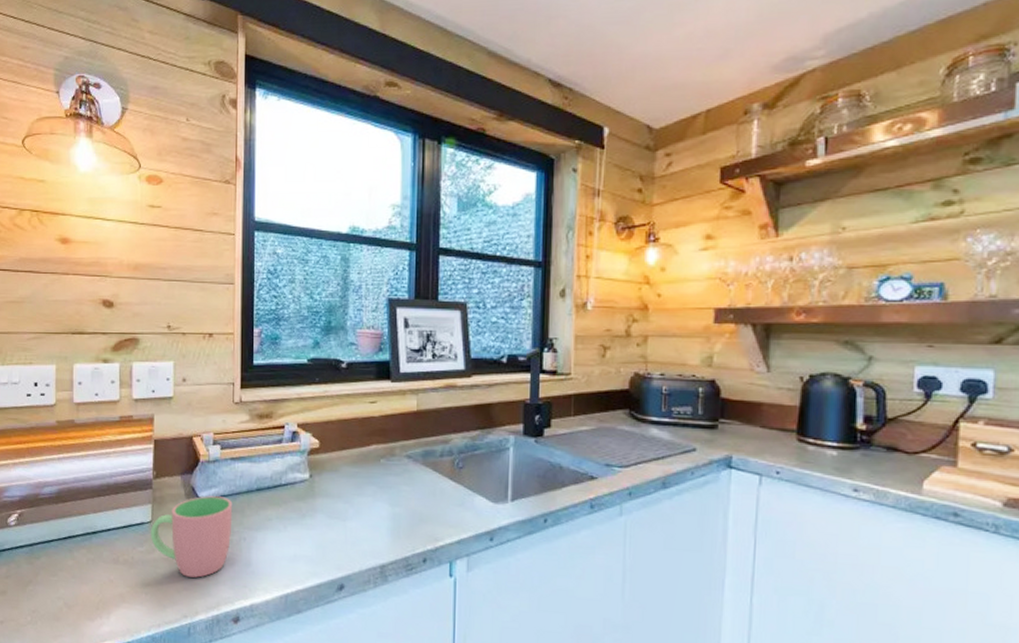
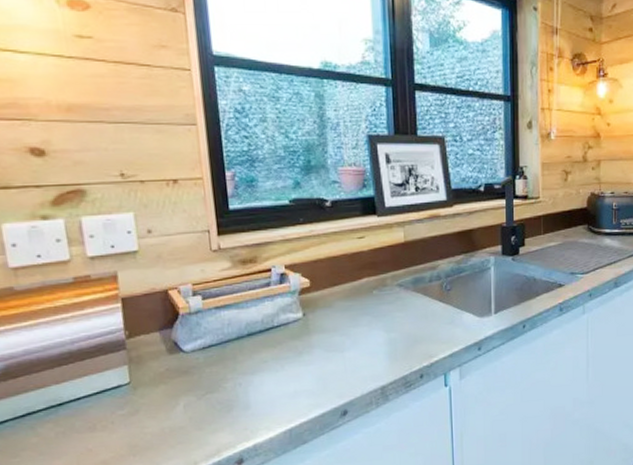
cup: present [150,496,233,578] -> none [130,346,225,431]

